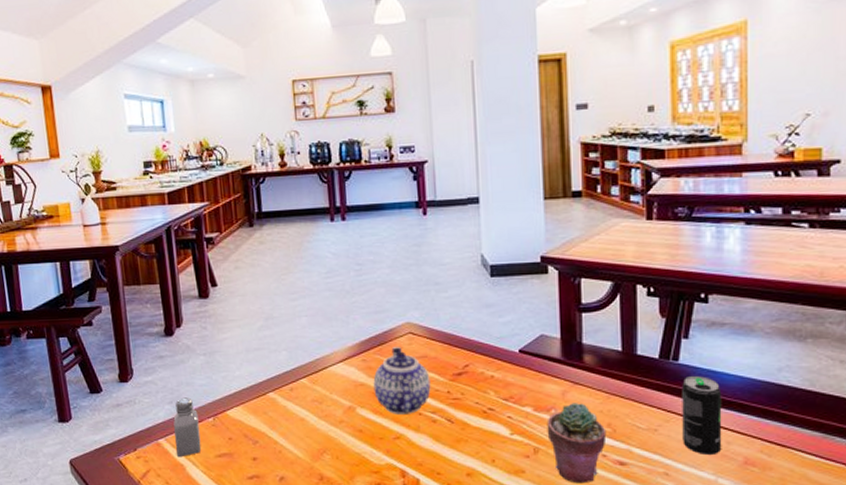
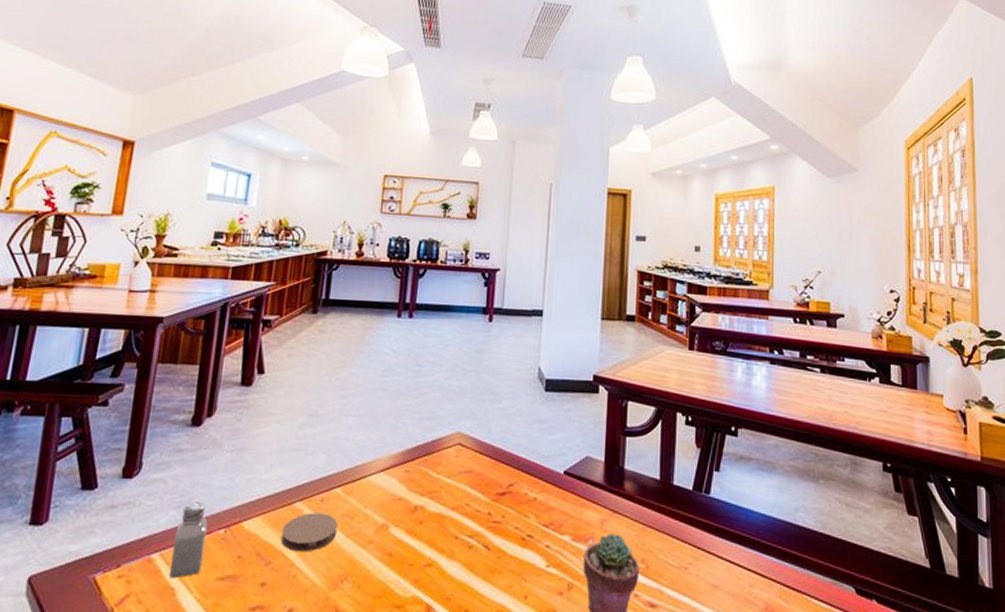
coaster: none [261,400,310,433] -> present [281,512,338,552]
teapot: present [373,346,431,414] -> none [411,457,473,537]
beverage can: present [682,376,722,456] -> none [710,511,747,600]

